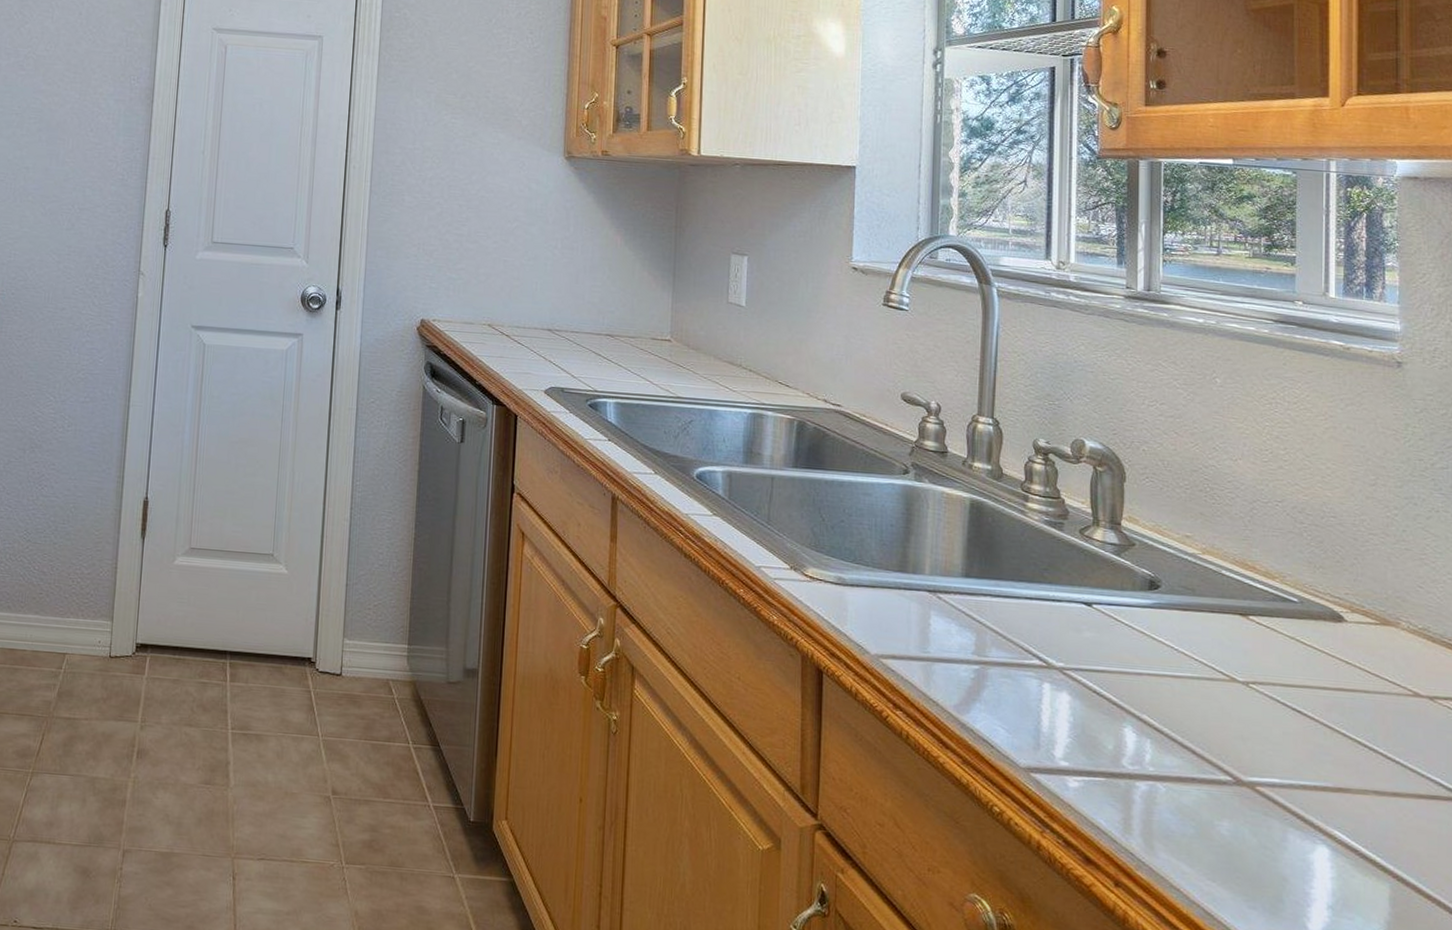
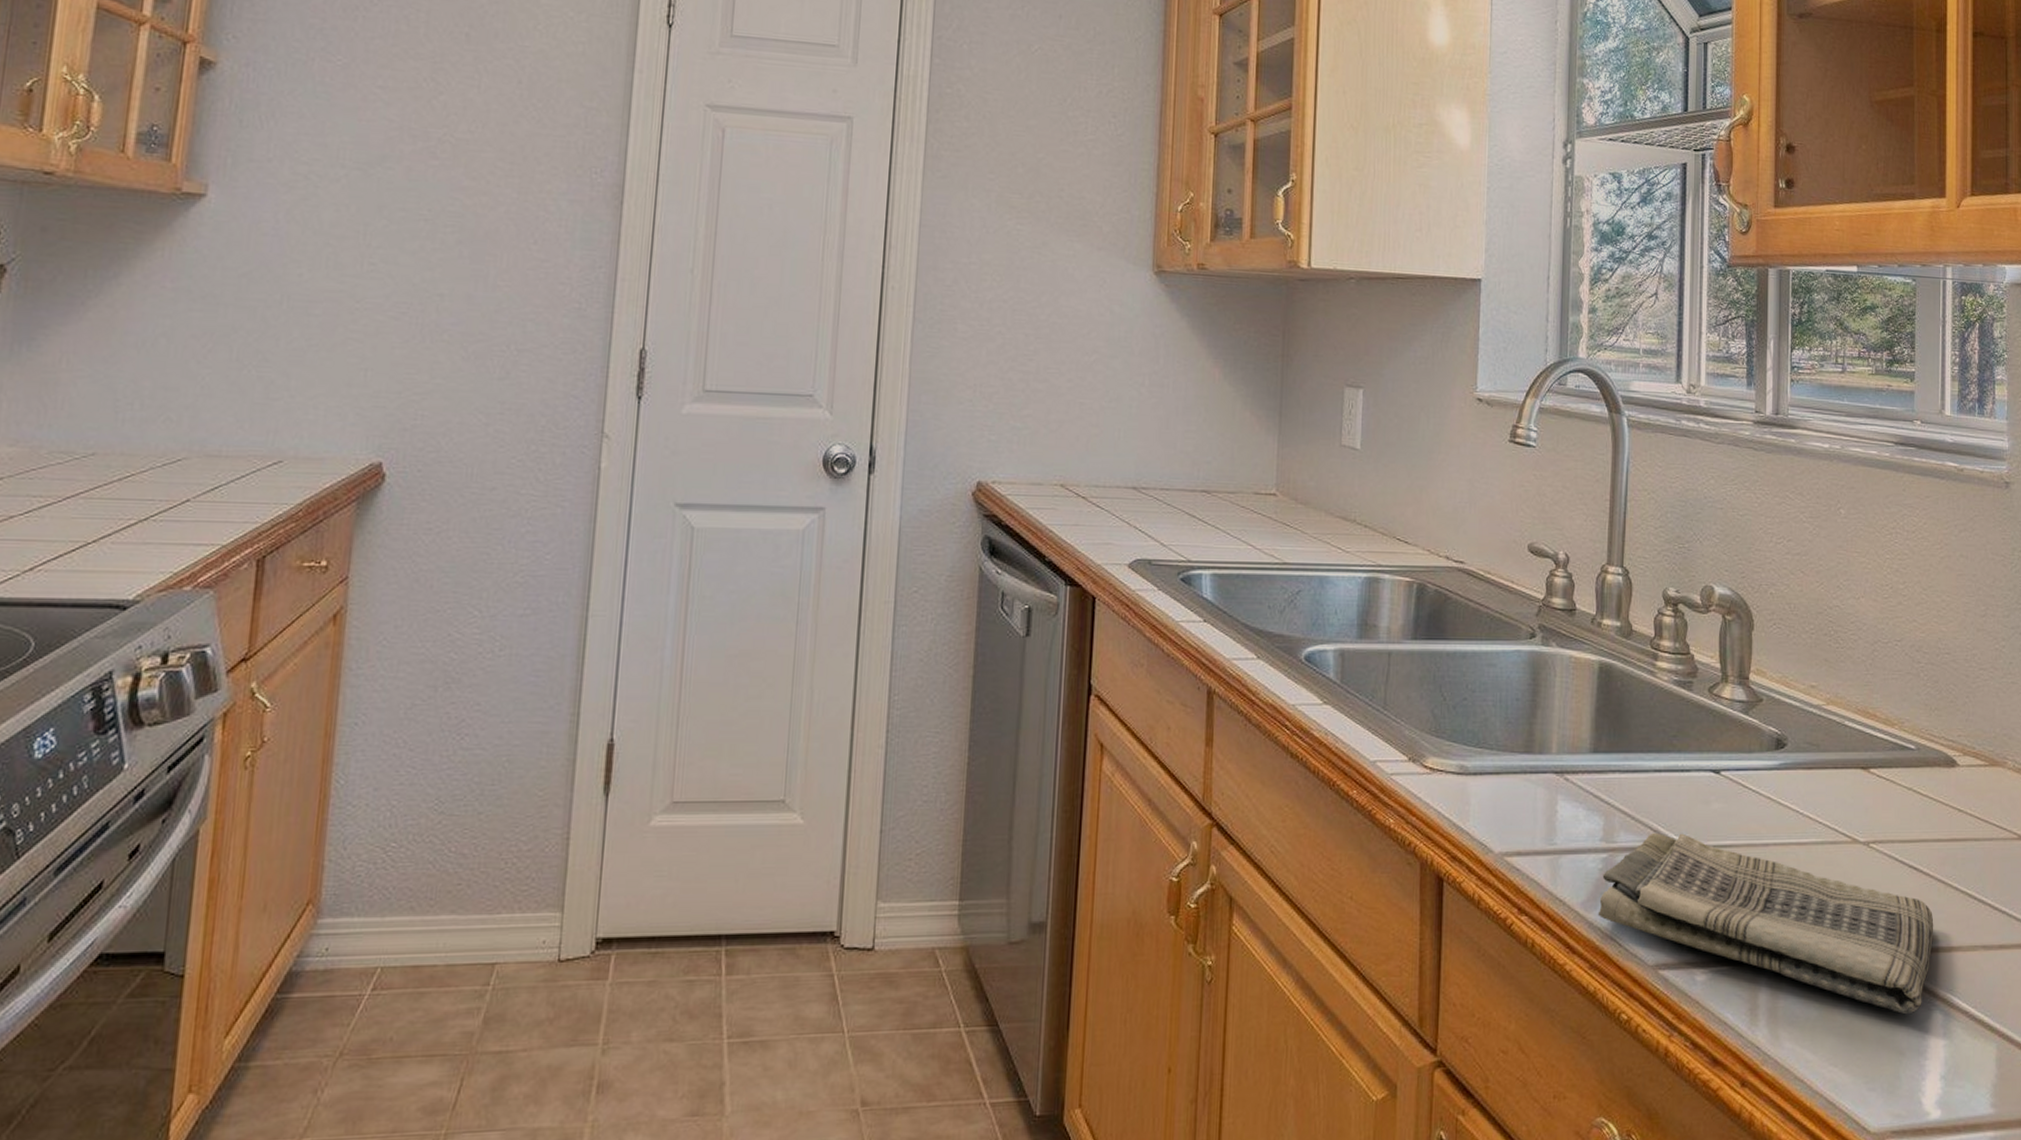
dish towel: none [970,651,1320,845] -> present [1598,832,1934,1015]

